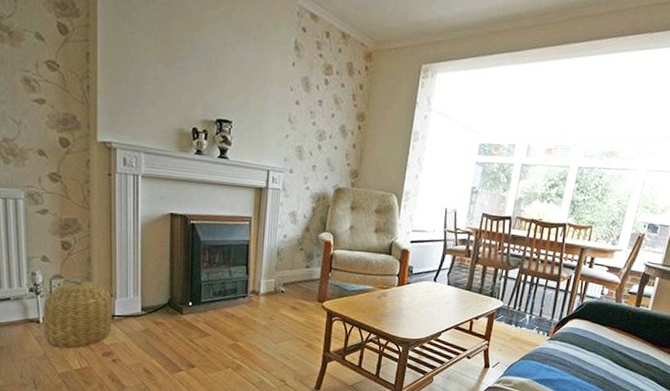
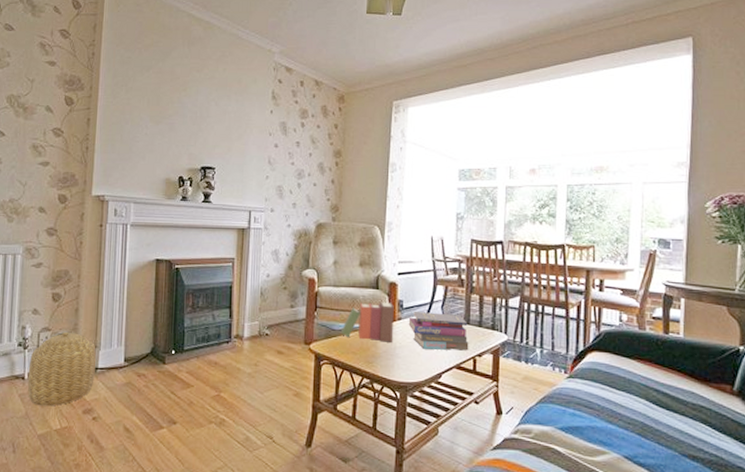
books: none [354,266,404,304] -> present [342,301,394,342]
books: none [416,277,470,314] -> present [408,312,469,351]

